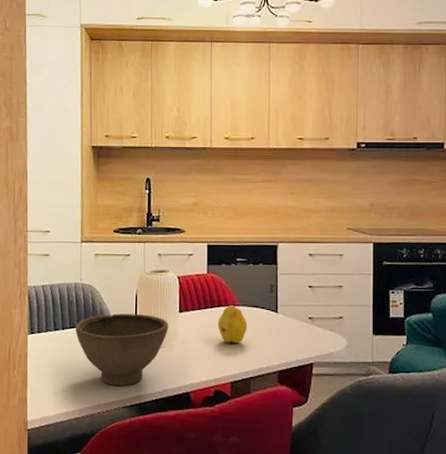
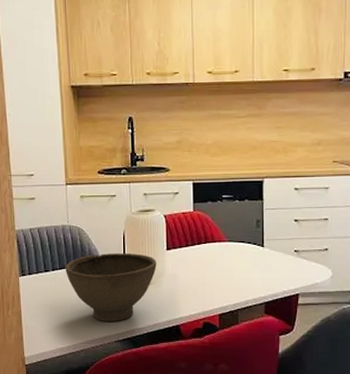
fruit: present [218,304,247,344] -> none [205,240,234,278]

